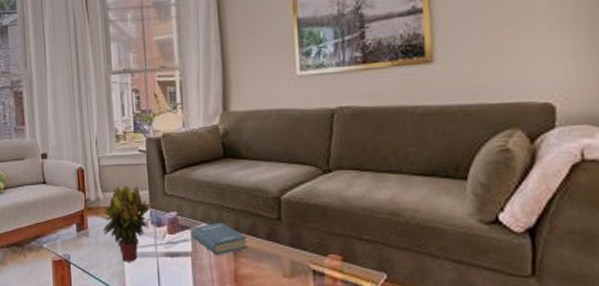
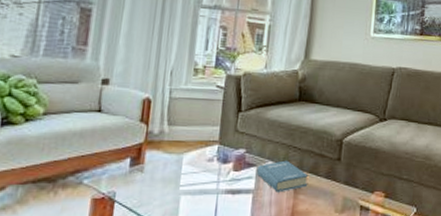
potted plant: present [102,185,151,262] -> none [161,120,218,200]

